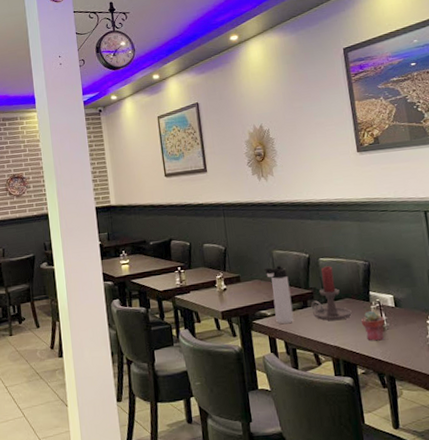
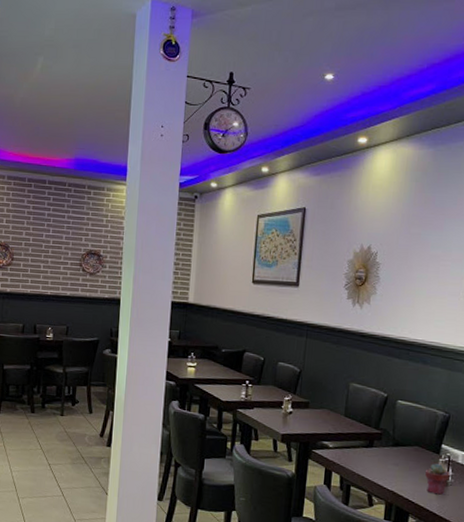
thermos bottle: present [264,265,294,325] -> none [336,399,360,460]
candle holder: present [311,266,352,321] -> none [376,410,418,467]

